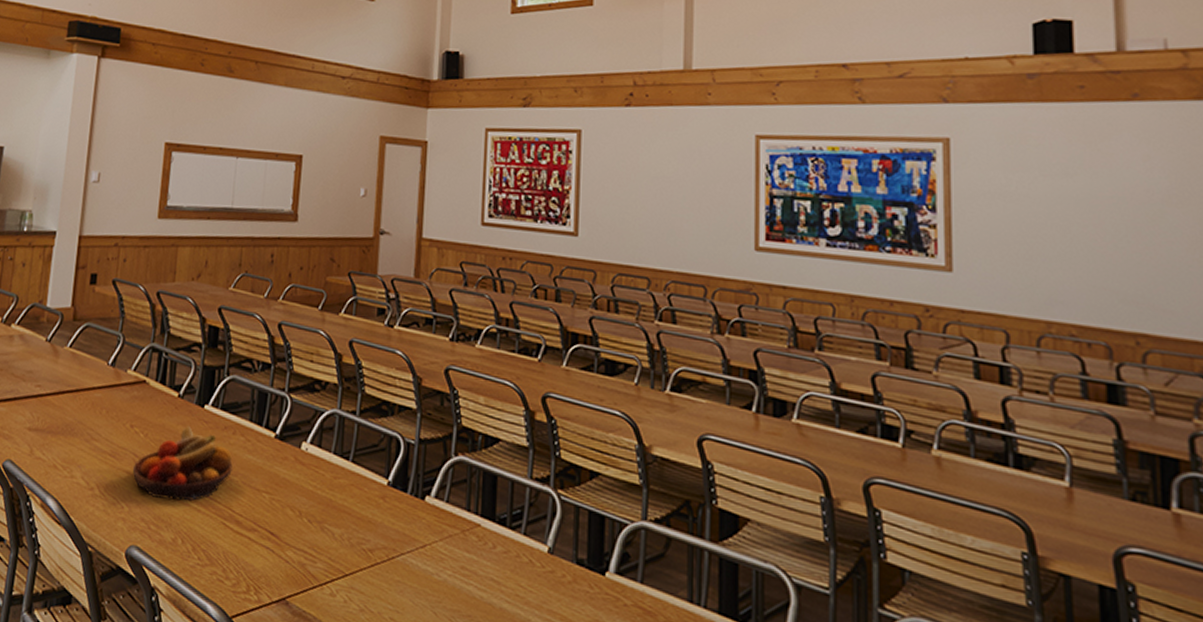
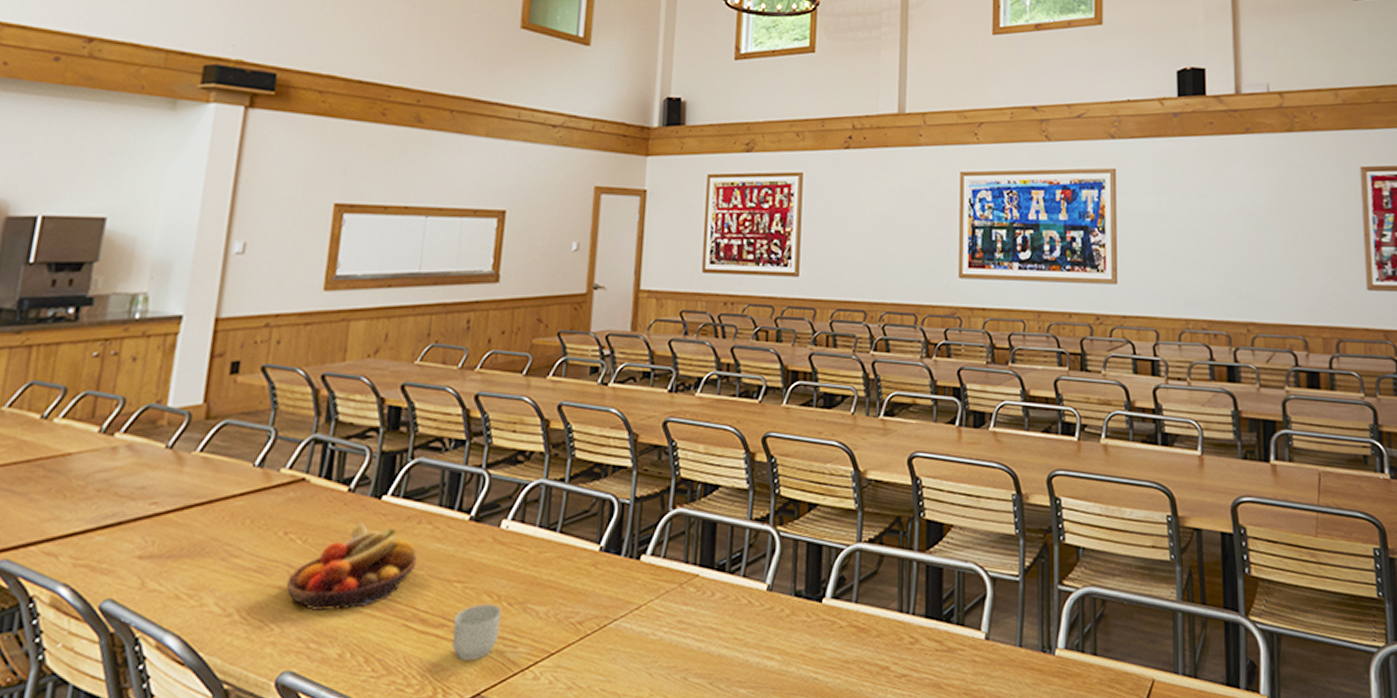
mug: none [261,516,302,568] -> present [452,603,501,662]

